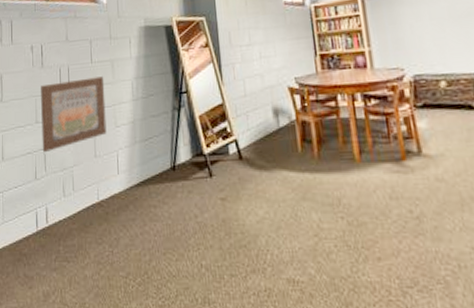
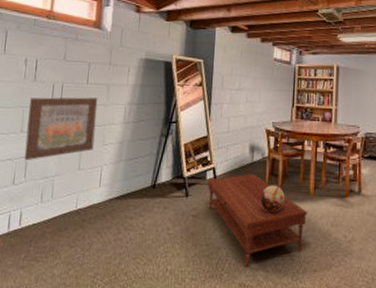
coffee table: none [231,142,357,258] -> present [207,173,308,267]
decorative sphere: none [294,153,325,188] -> present [259,185,285,212]

